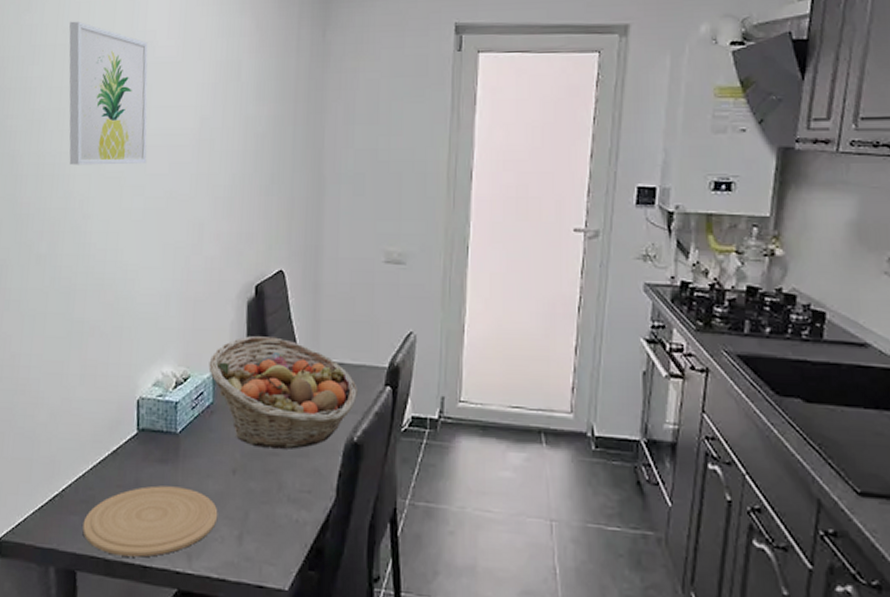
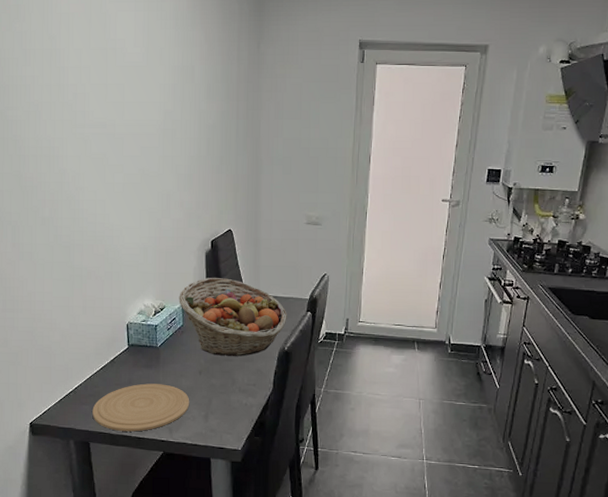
wall art: present [69,21,148,165] -> none [52,29,124,148]

